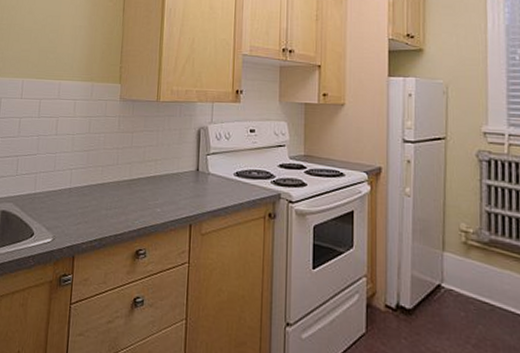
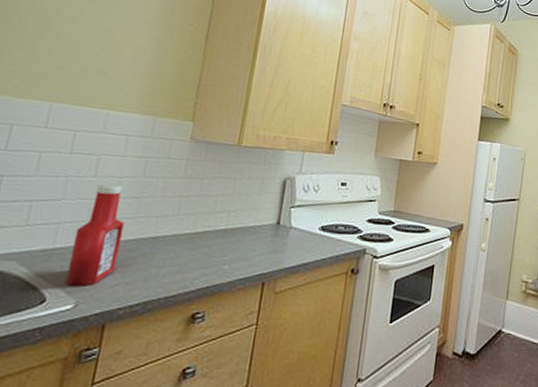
ketchup bottle: none [45,141,80,224] -> present [65,184,124,286]

